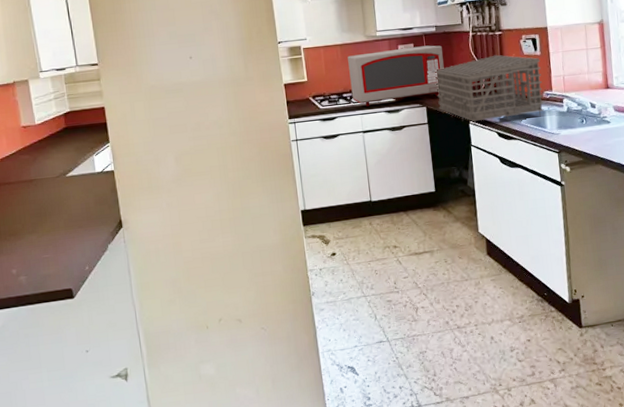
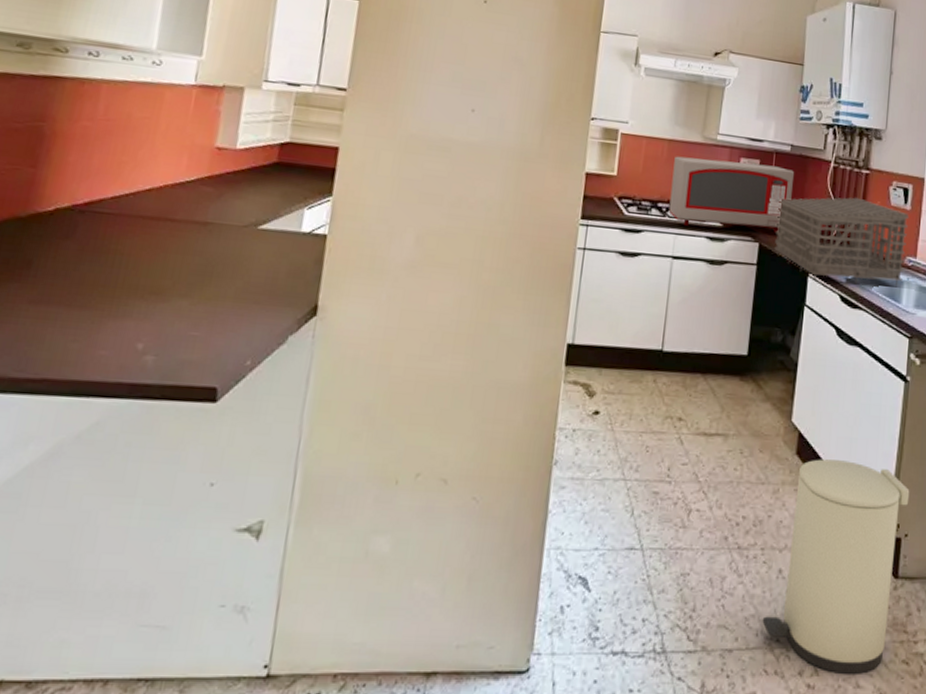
pedal bin: none [486,252,581,400] -> present [762,459,910,674]

